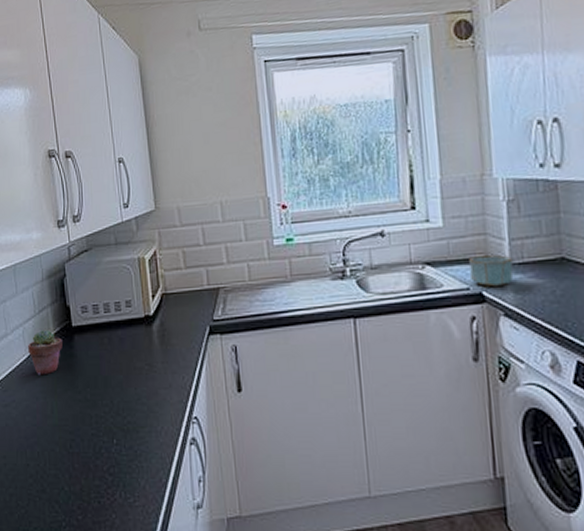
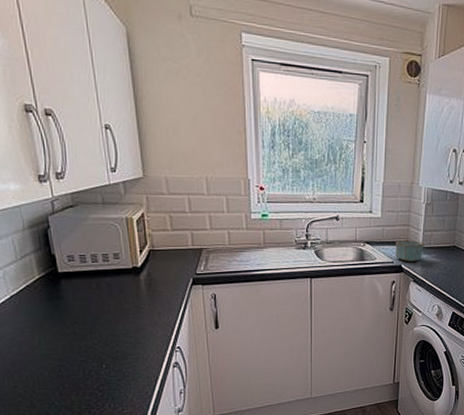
potted succulent: present [28,329,62,376] -> none [10,274,49,313]

